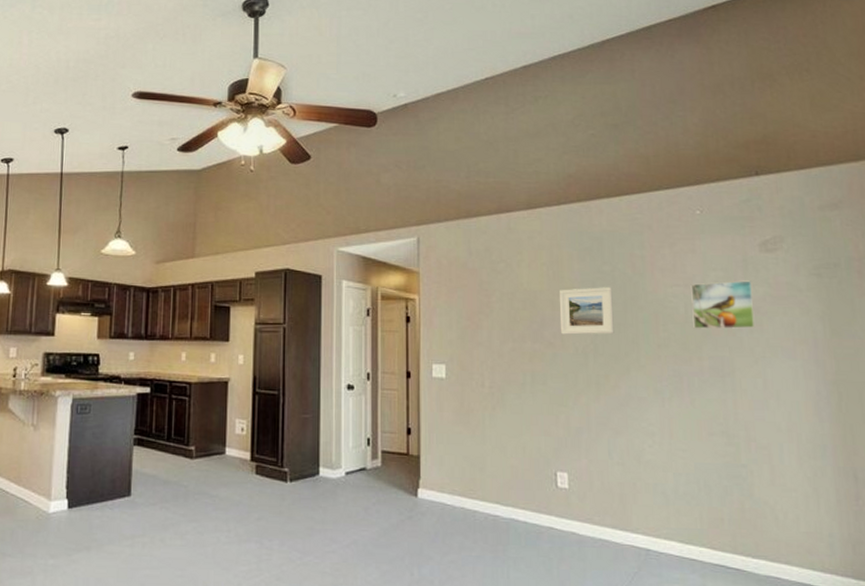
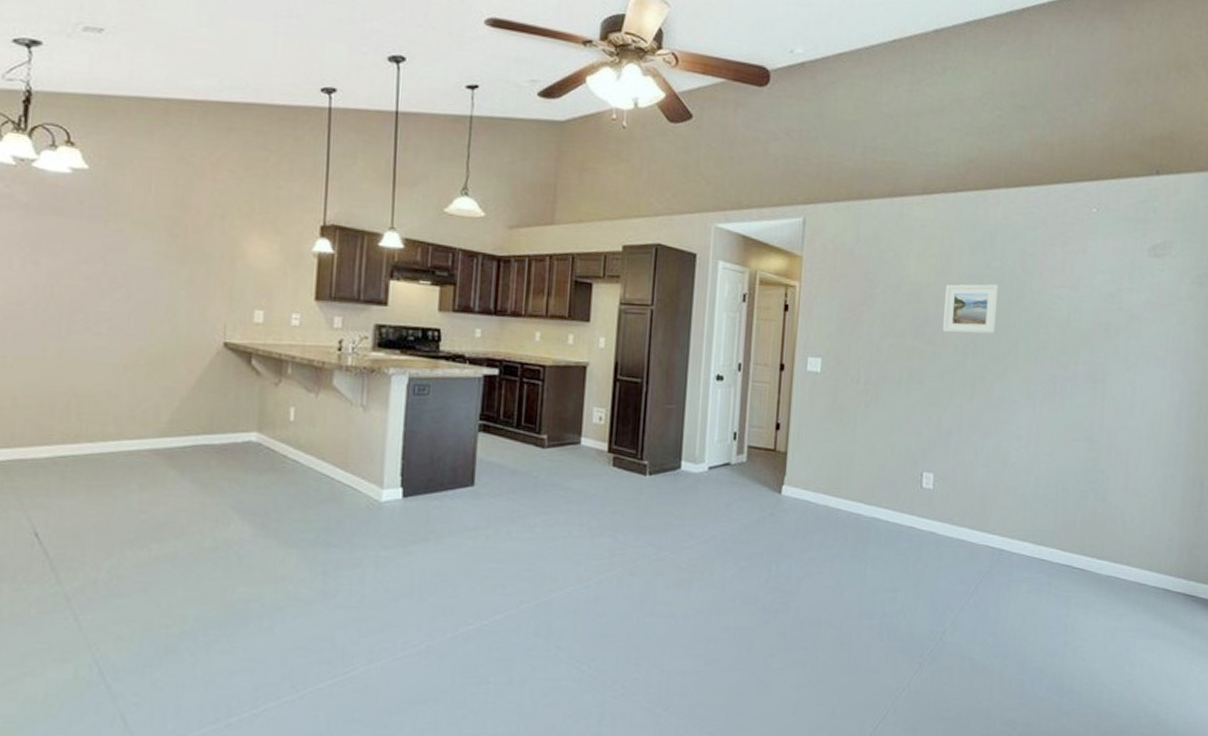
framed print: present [690,280,756,329] -> none [1073,285,1137,336]

